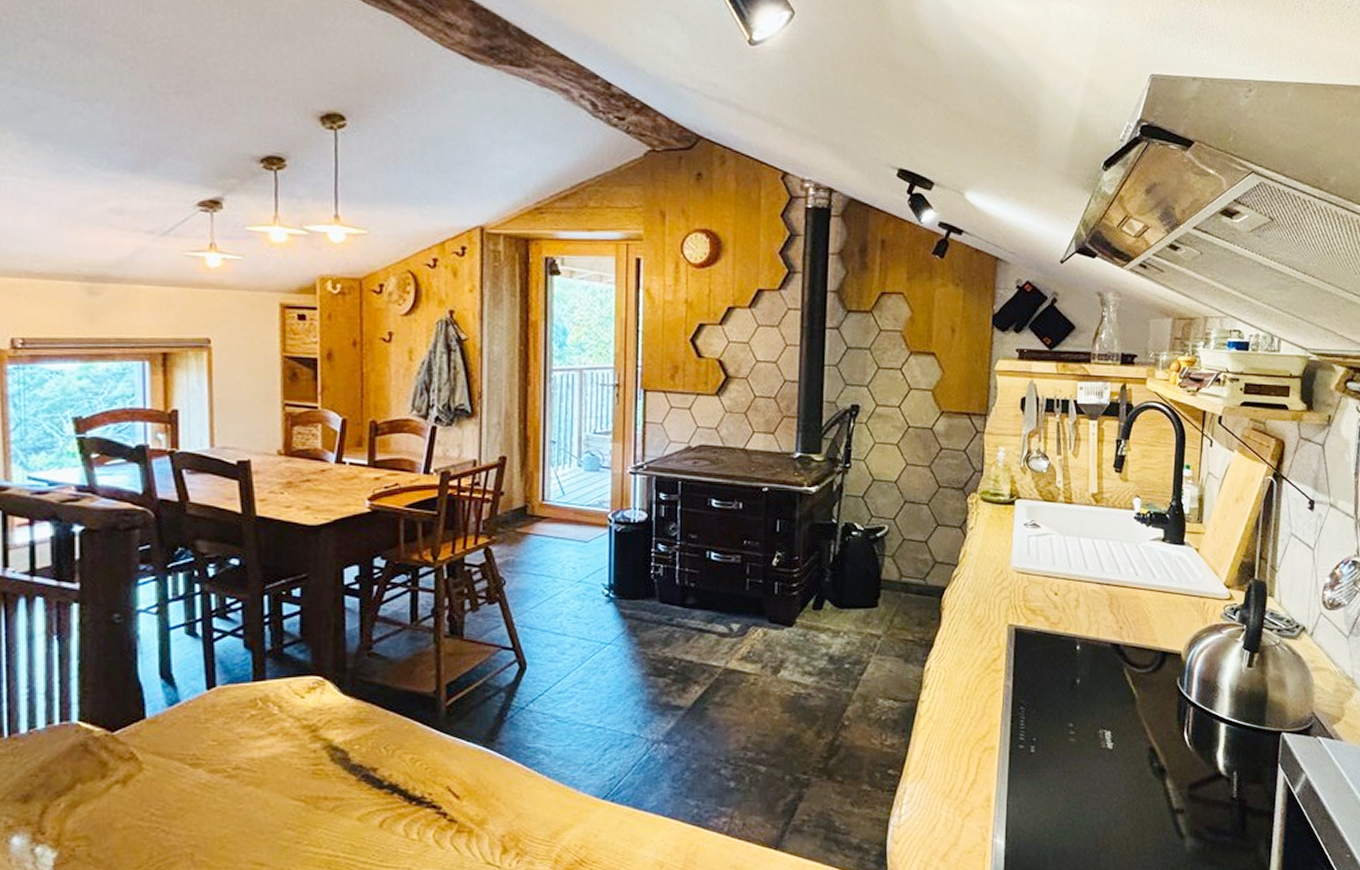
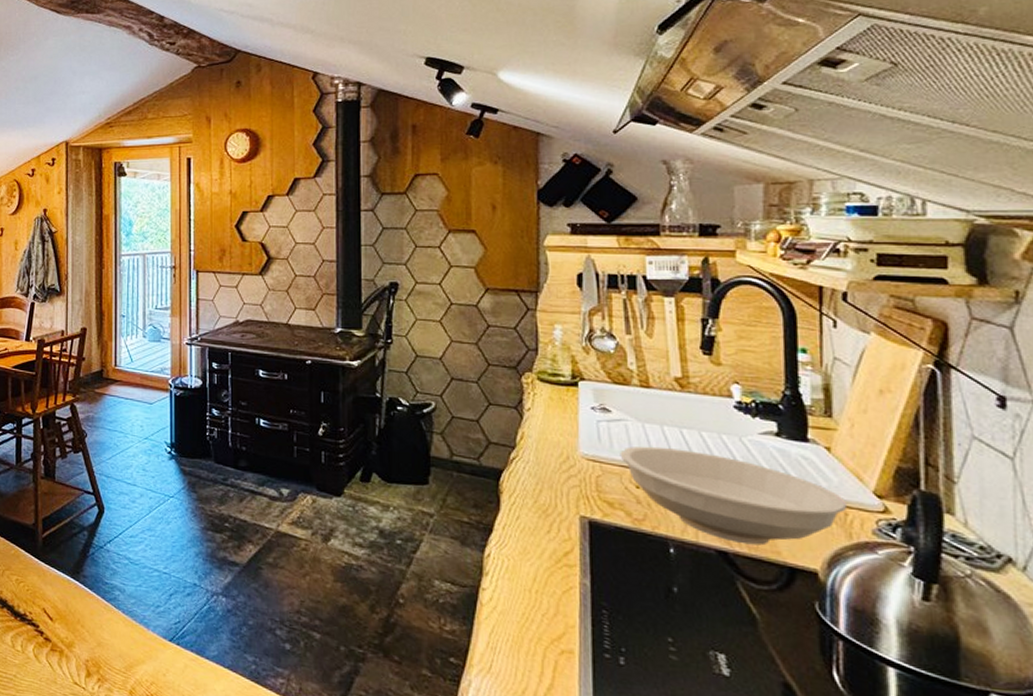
bowl: none [1044,556,1206,636] -> present [620,446,848,546]

